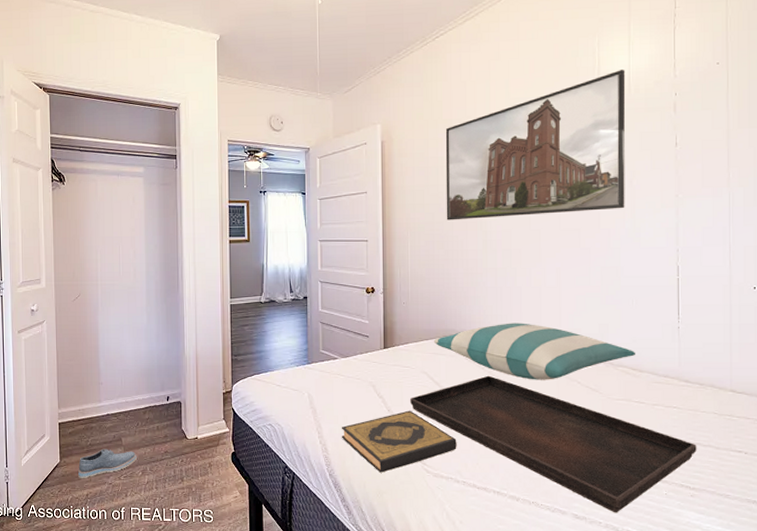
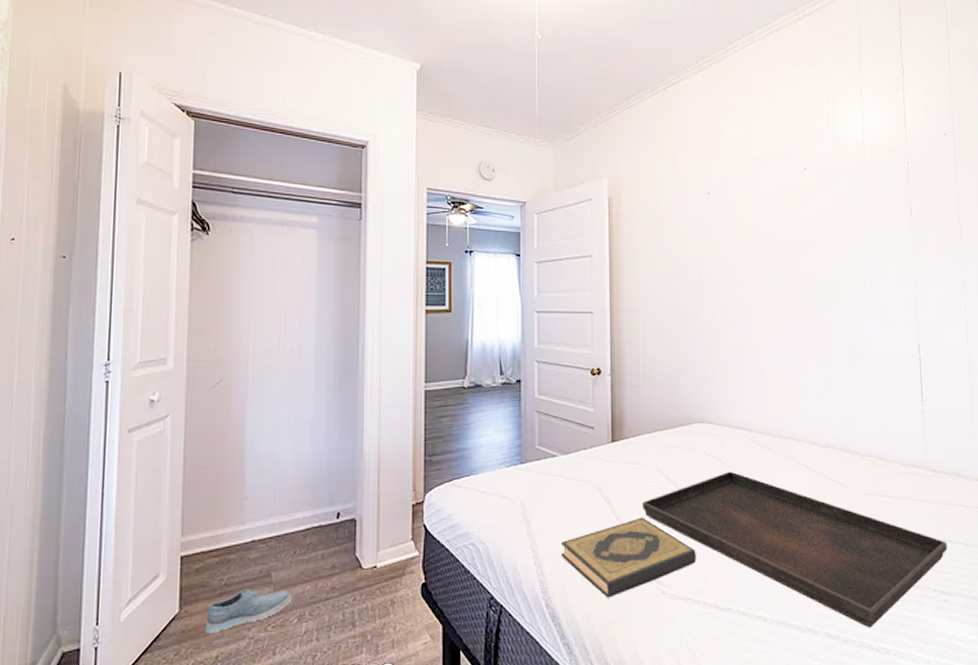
pillow: present [433,323,636,380] -> none [668,408,883,475]
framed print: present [445,69,626,220] -> none [679,133,865,290]

